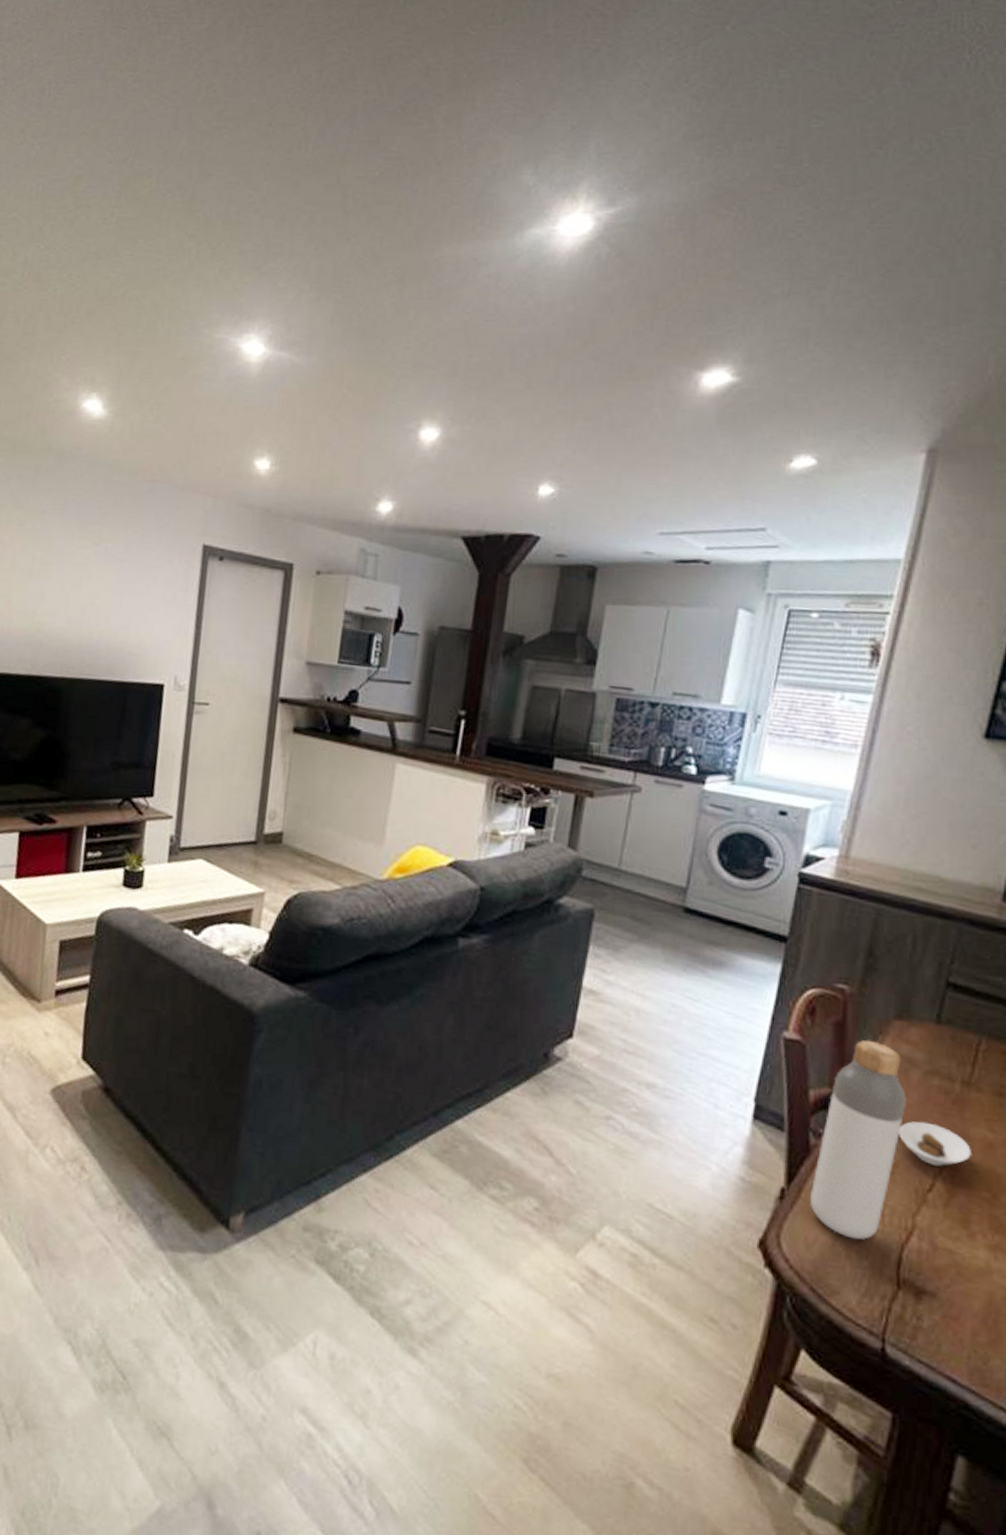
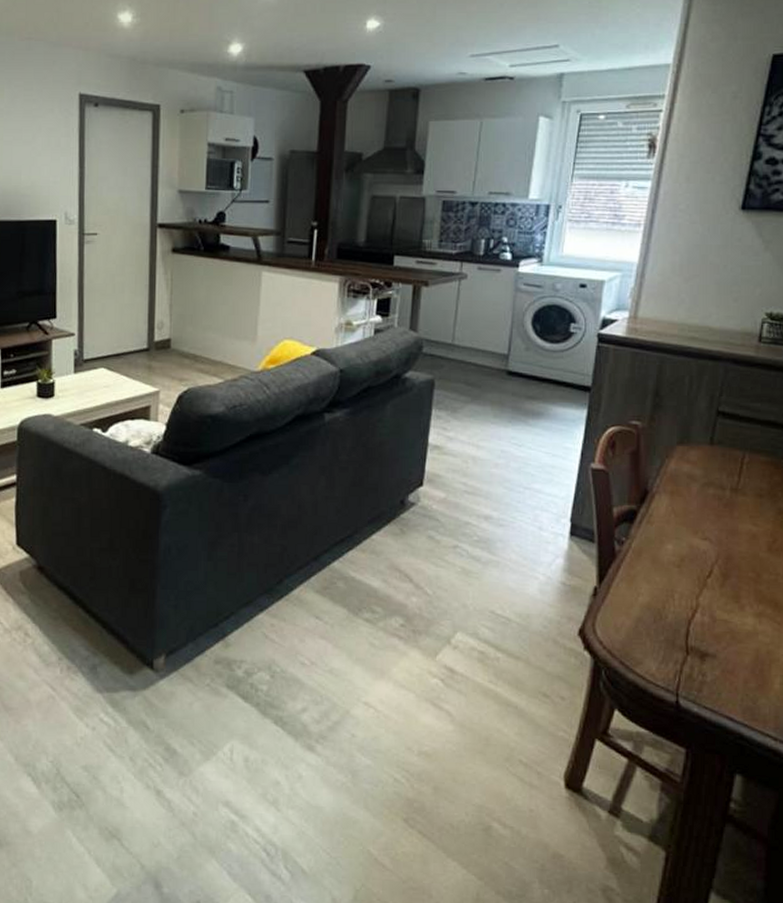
bottle: present [810,1040,907,1240] -> none [617,463,689,621]
saucer: present [898,1121,971,1167] -> none [683,523,740,557]

